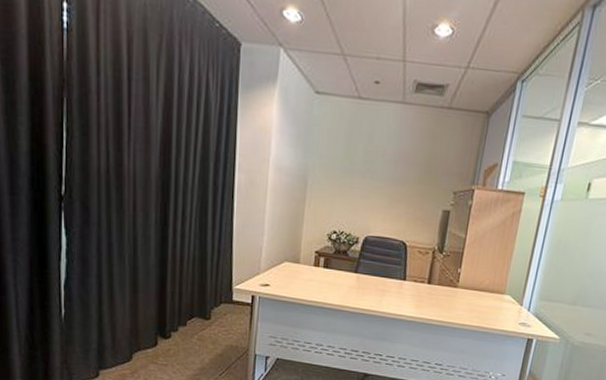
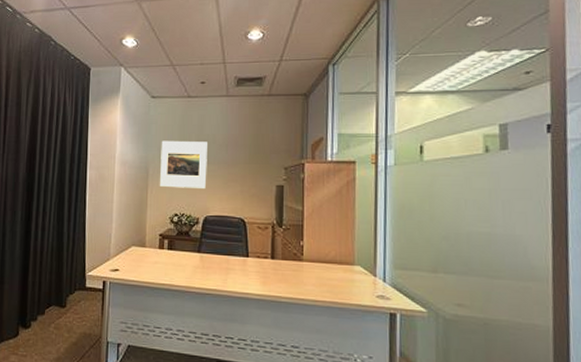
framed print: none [318,147,376,208] -> present [159,140,207,190]

